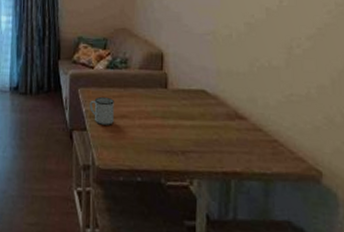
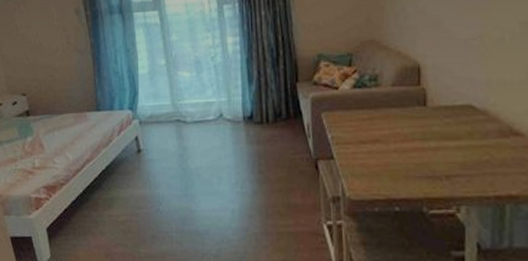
mug: present [90,96,114,125] -> none [336,120,365,152]

